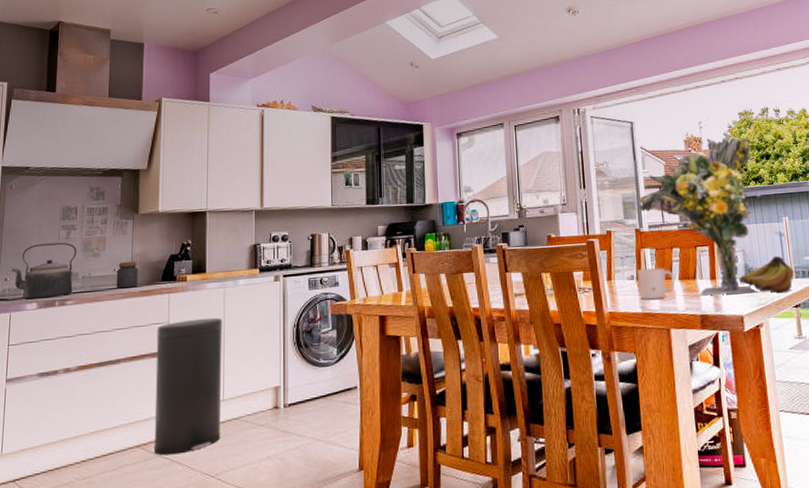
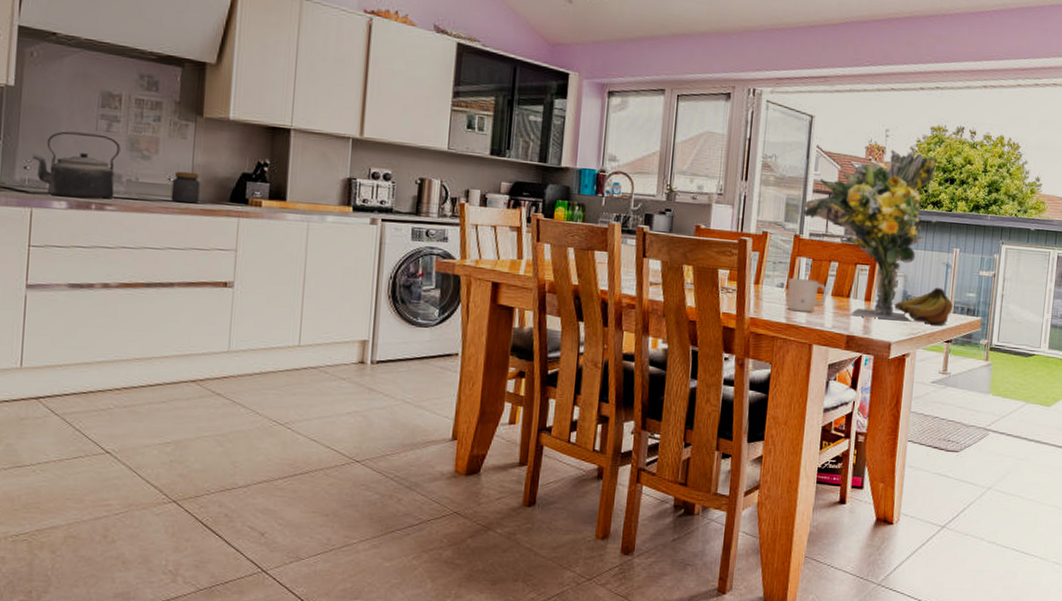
pedal bin: present [153,317,223,455] -> none [212,251,304,396]

